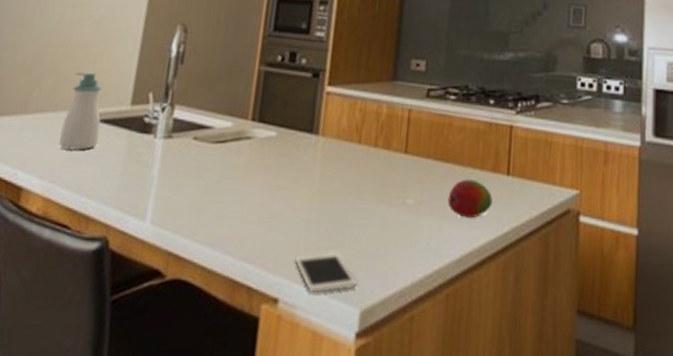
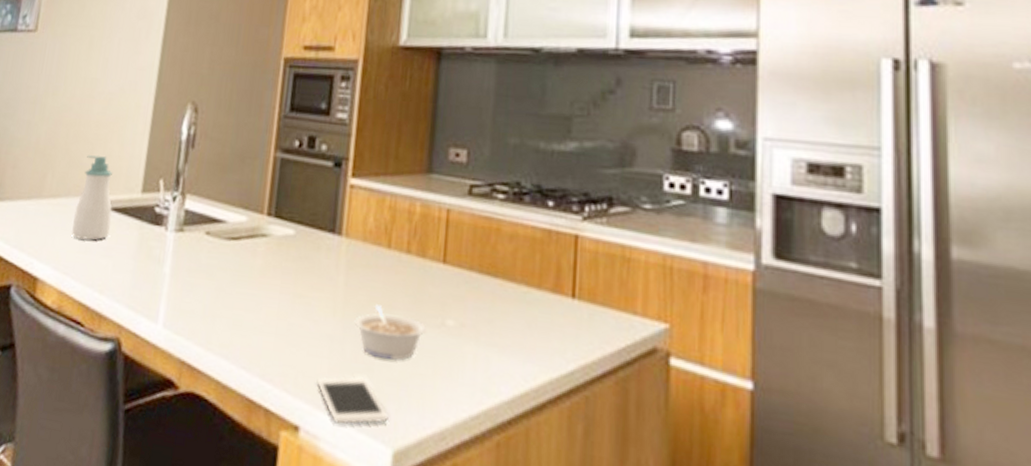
legume: none [328,191,390,236] -> present [354,305,426,361]
fruit: present [447,179,492,219] -> none [496,299,553,350]

